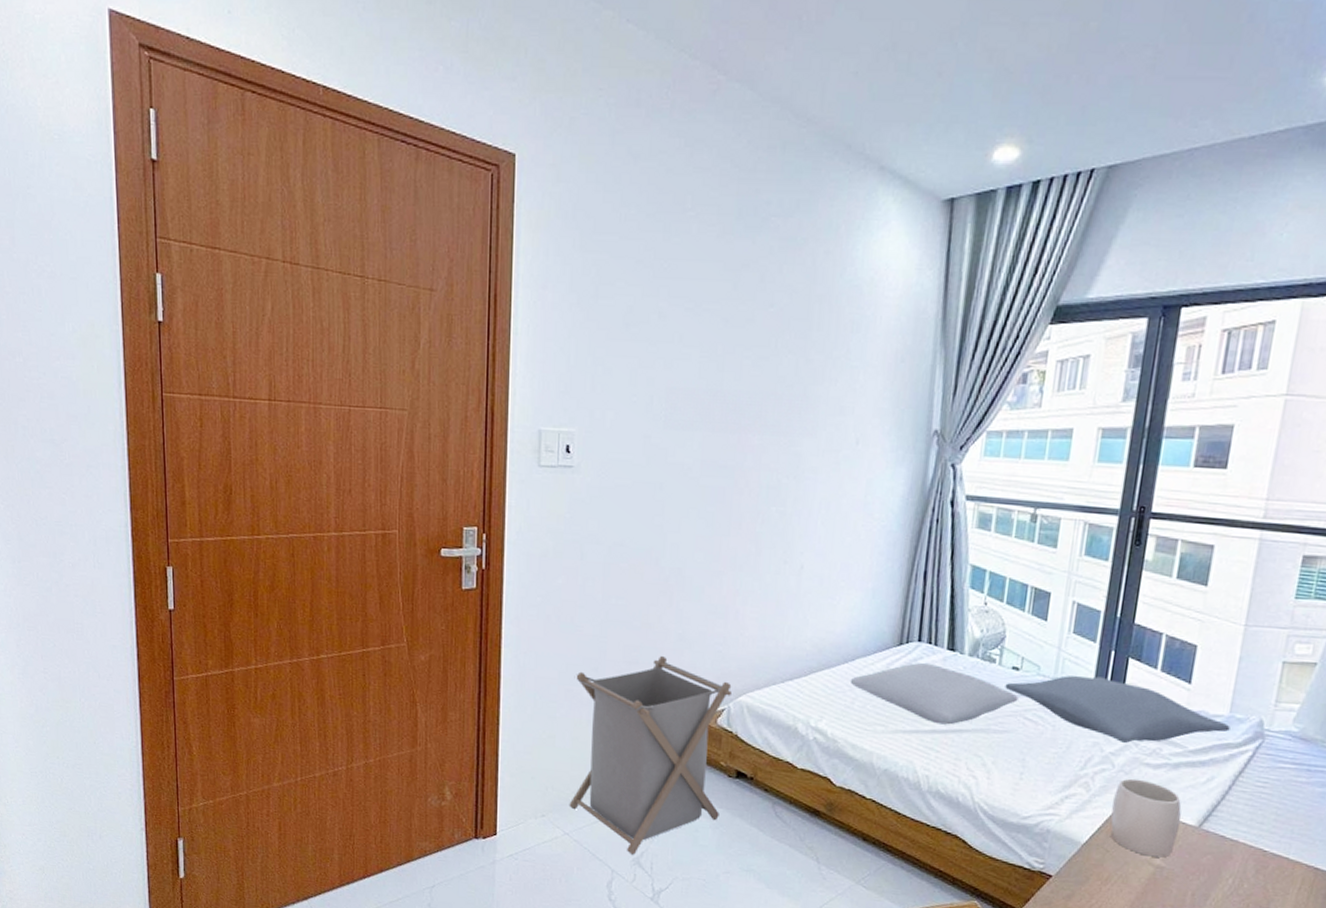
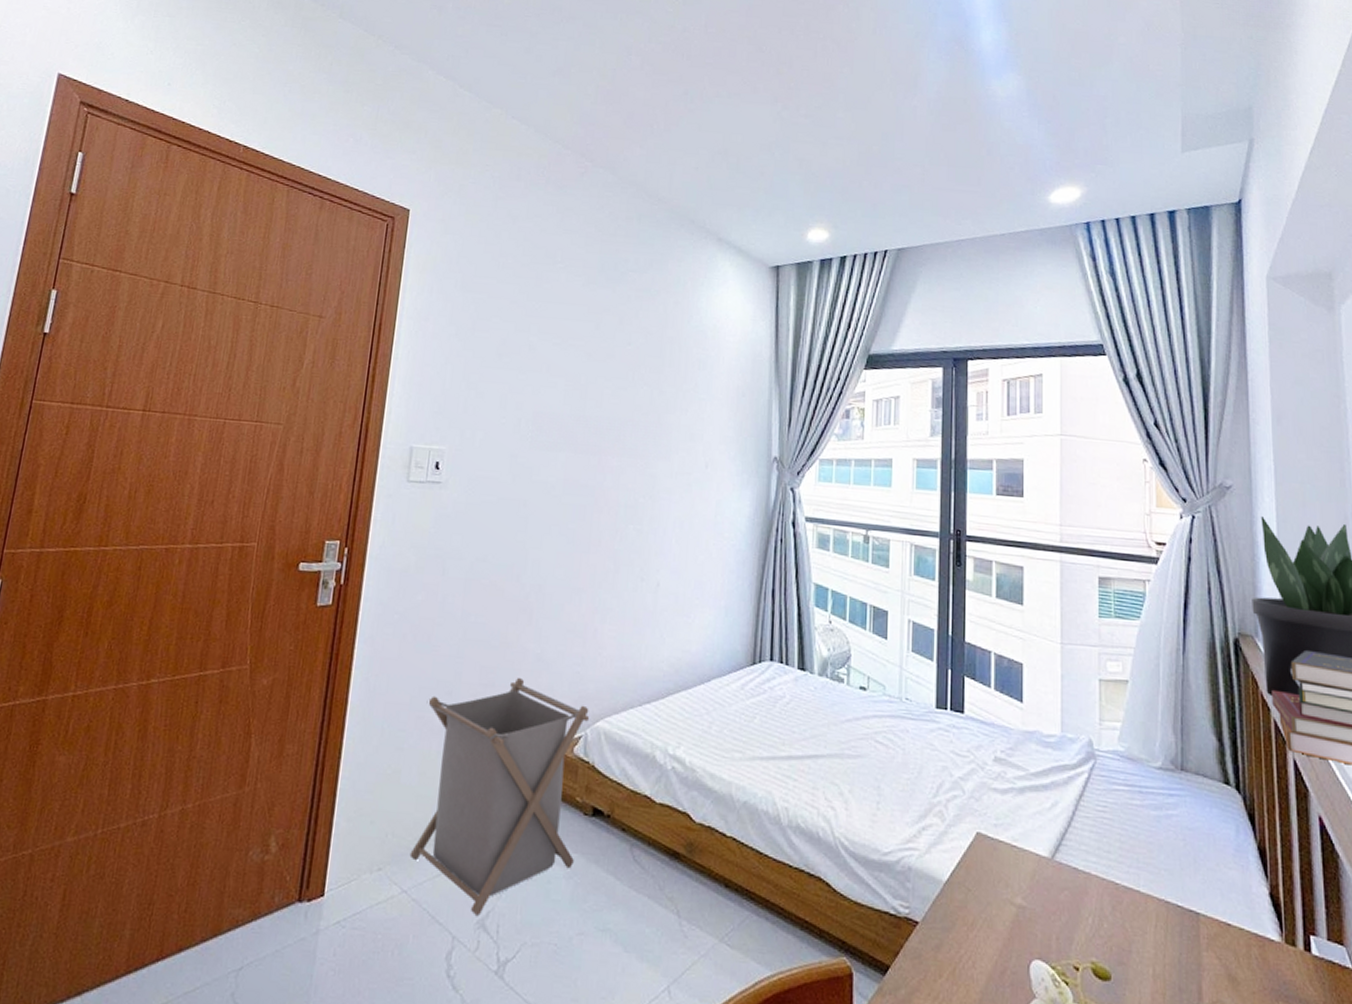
pillow: present [850,663,1019,725] -> none [706,683,868,750]
pillow: present [1005,675,1231,743] -> none [854,695,1064,766]
mug: present [1110,778,1182,858] -> none [968,805,1034,896]

